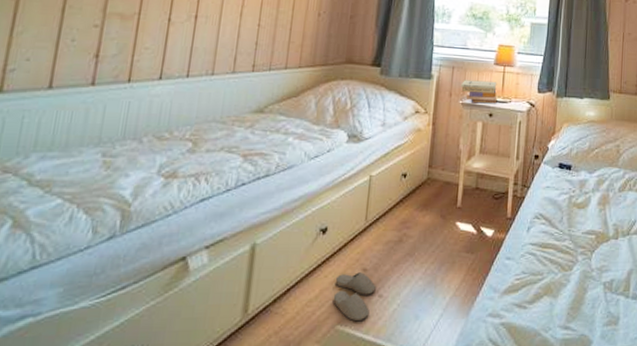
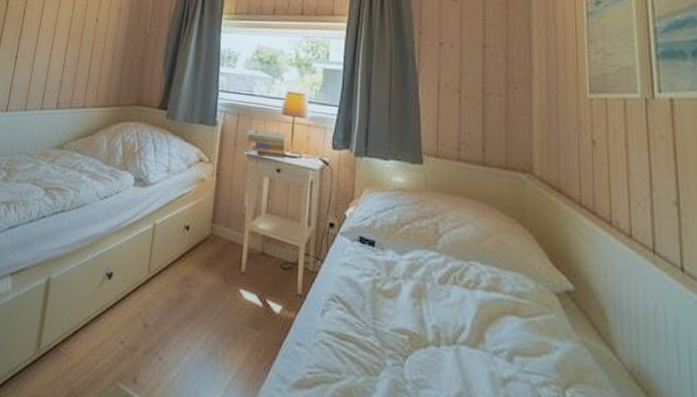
slippers: present [333,272,376,322] -> none [115,326,156,383]

